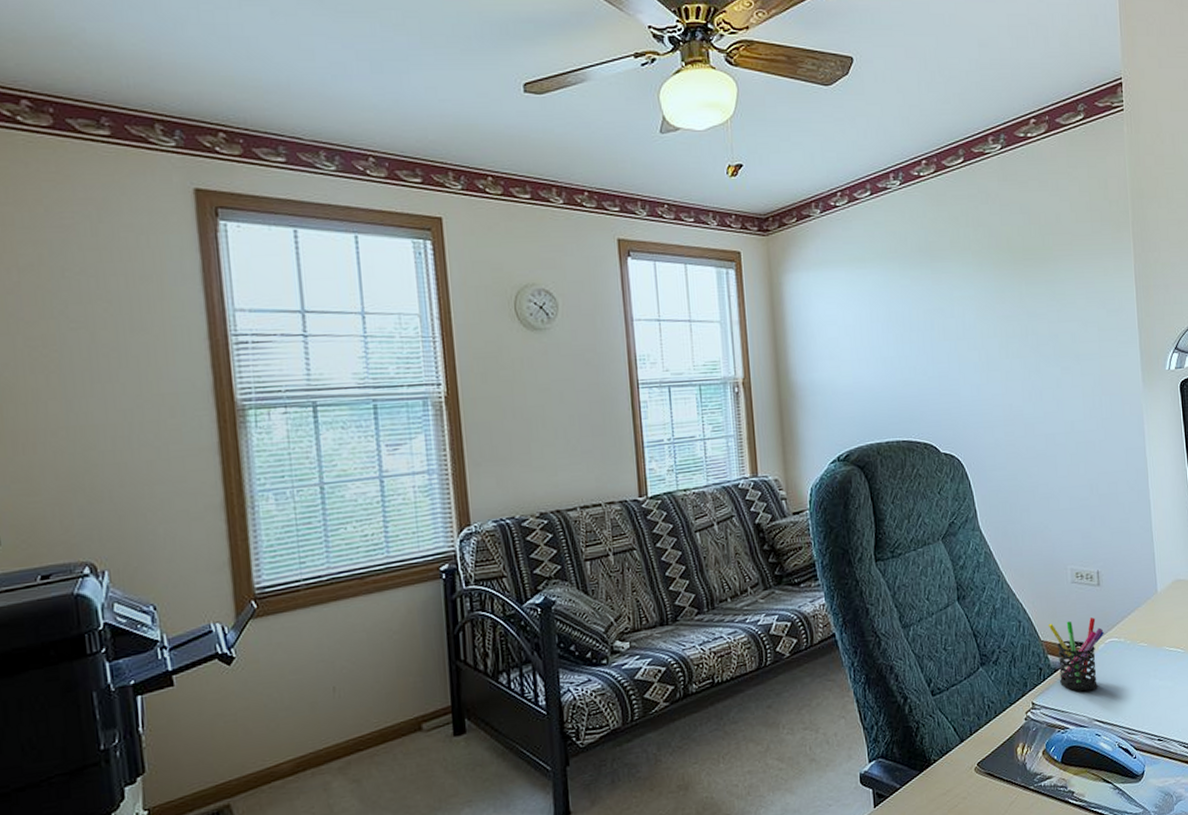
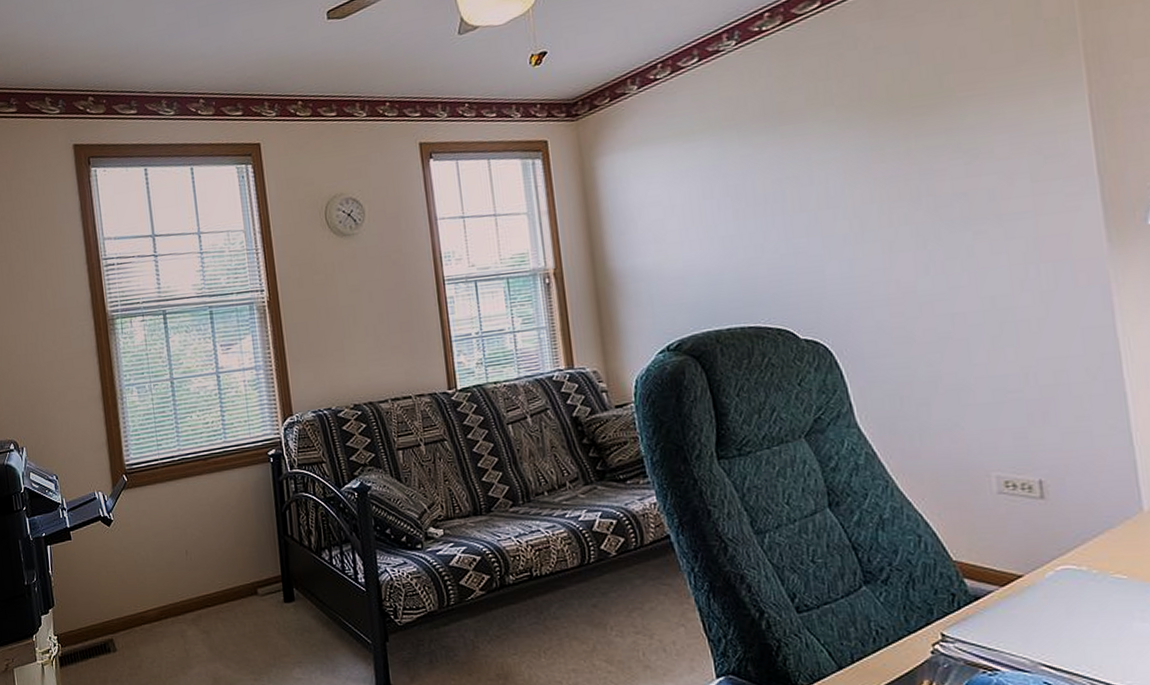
pen holder: present [1048,617,1104,692] -> none [962,537,1053,628]

